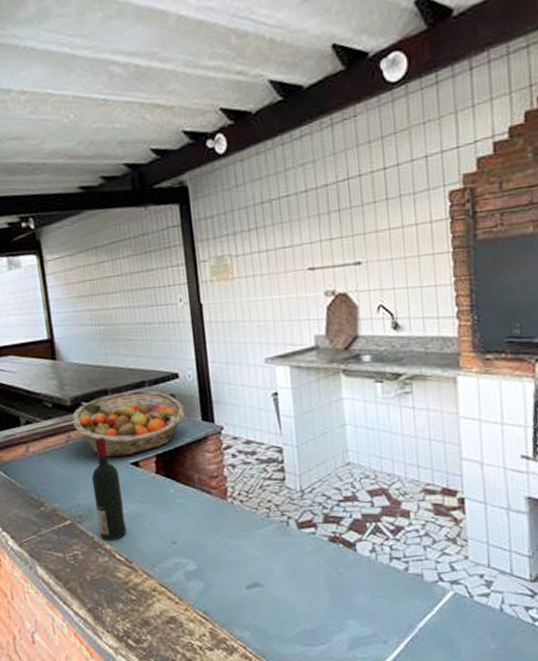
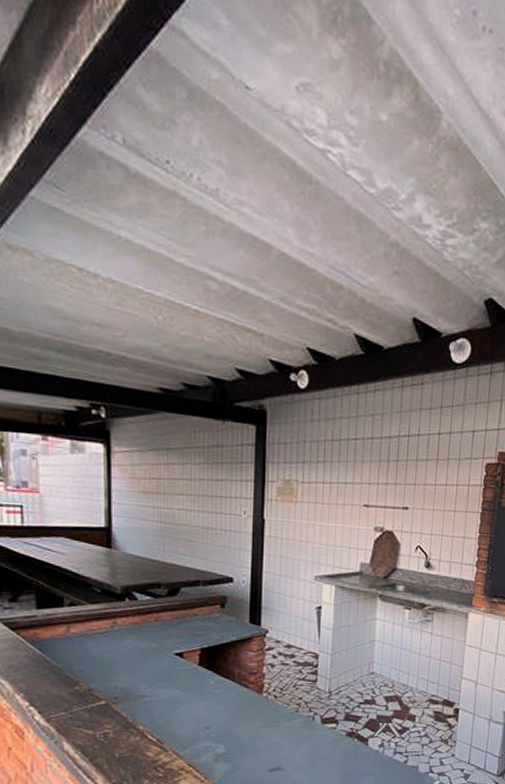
fruit basket: present [72,389,186,458] -> none [120,587,235,647]
wine bottle: present [91,436,127,541] -> none [133,626,162,722]

